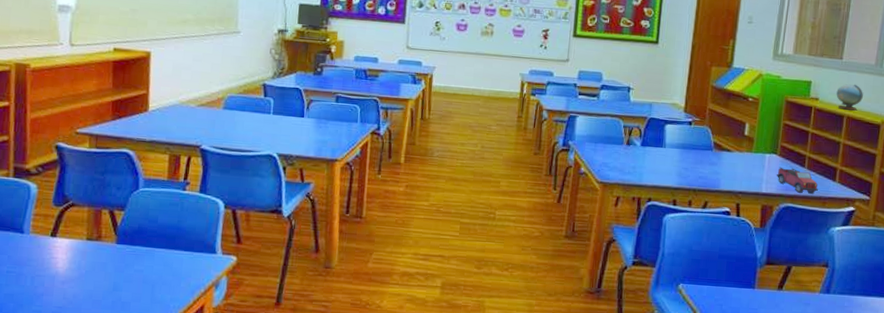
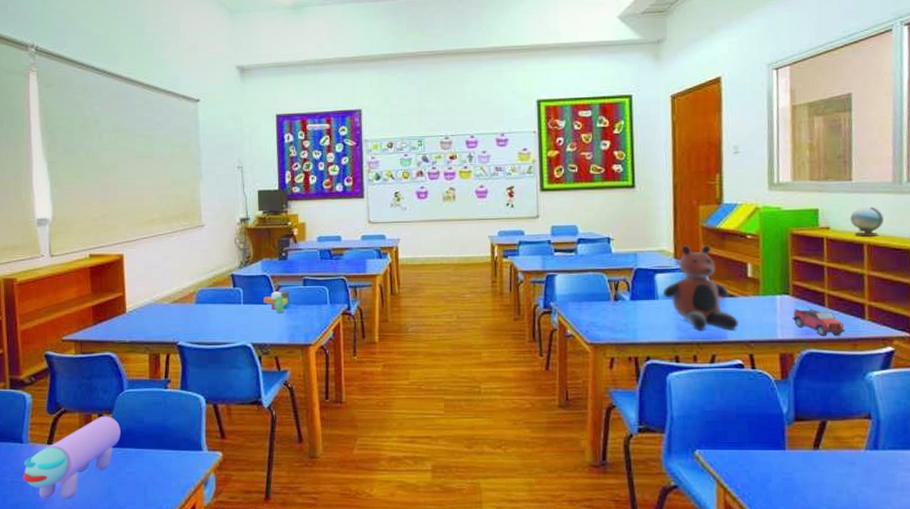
toy animal: none [20,212,132,292] -> present [22,415,121,499]
toy blocks: none [293,105,321,127] -> present [263,291,290,313]
teddy bear: none [670,101,731,180] -> present [662,244,738,329]

